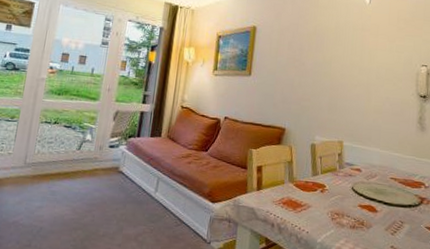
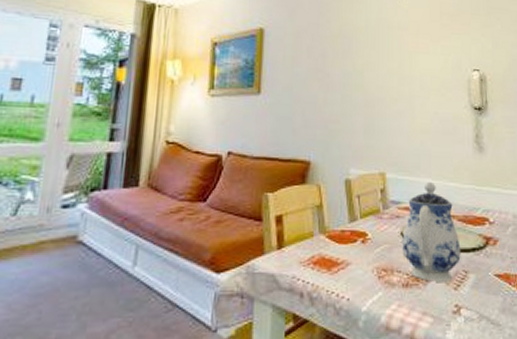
teapot: none [351,151,400,228] -> present [401,182,461,282]

